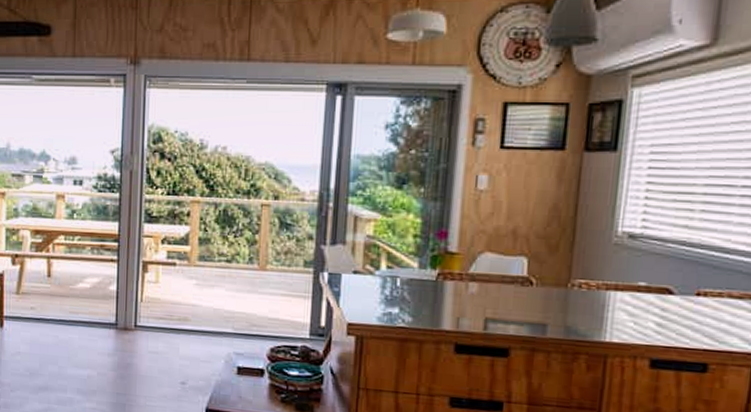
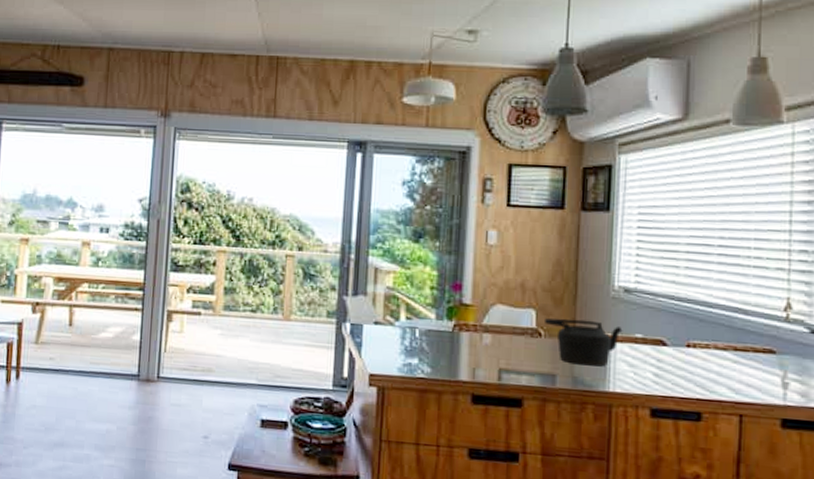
teapot: none [537,266,624,316] -> present [545,318,623,367]

